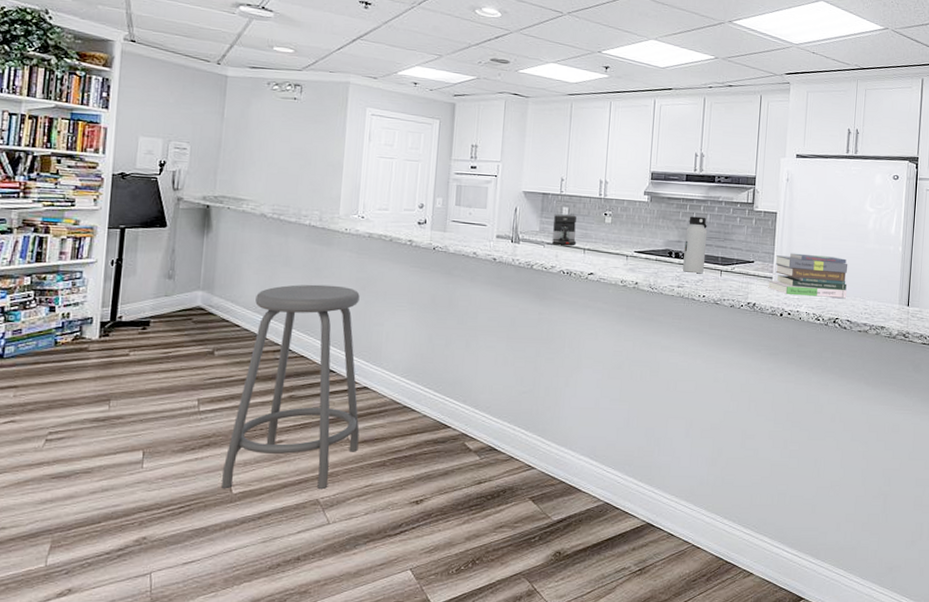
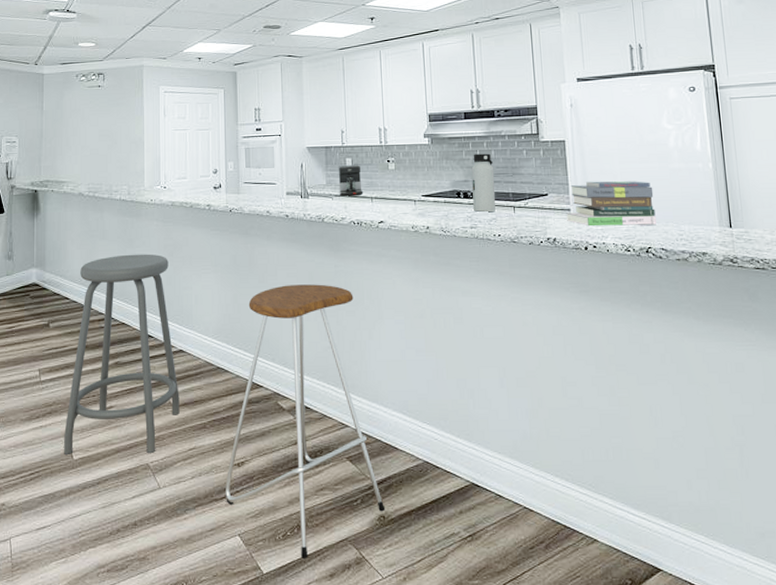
bar stool: none [399,328,561,591] -> present [224,284,384,558]

